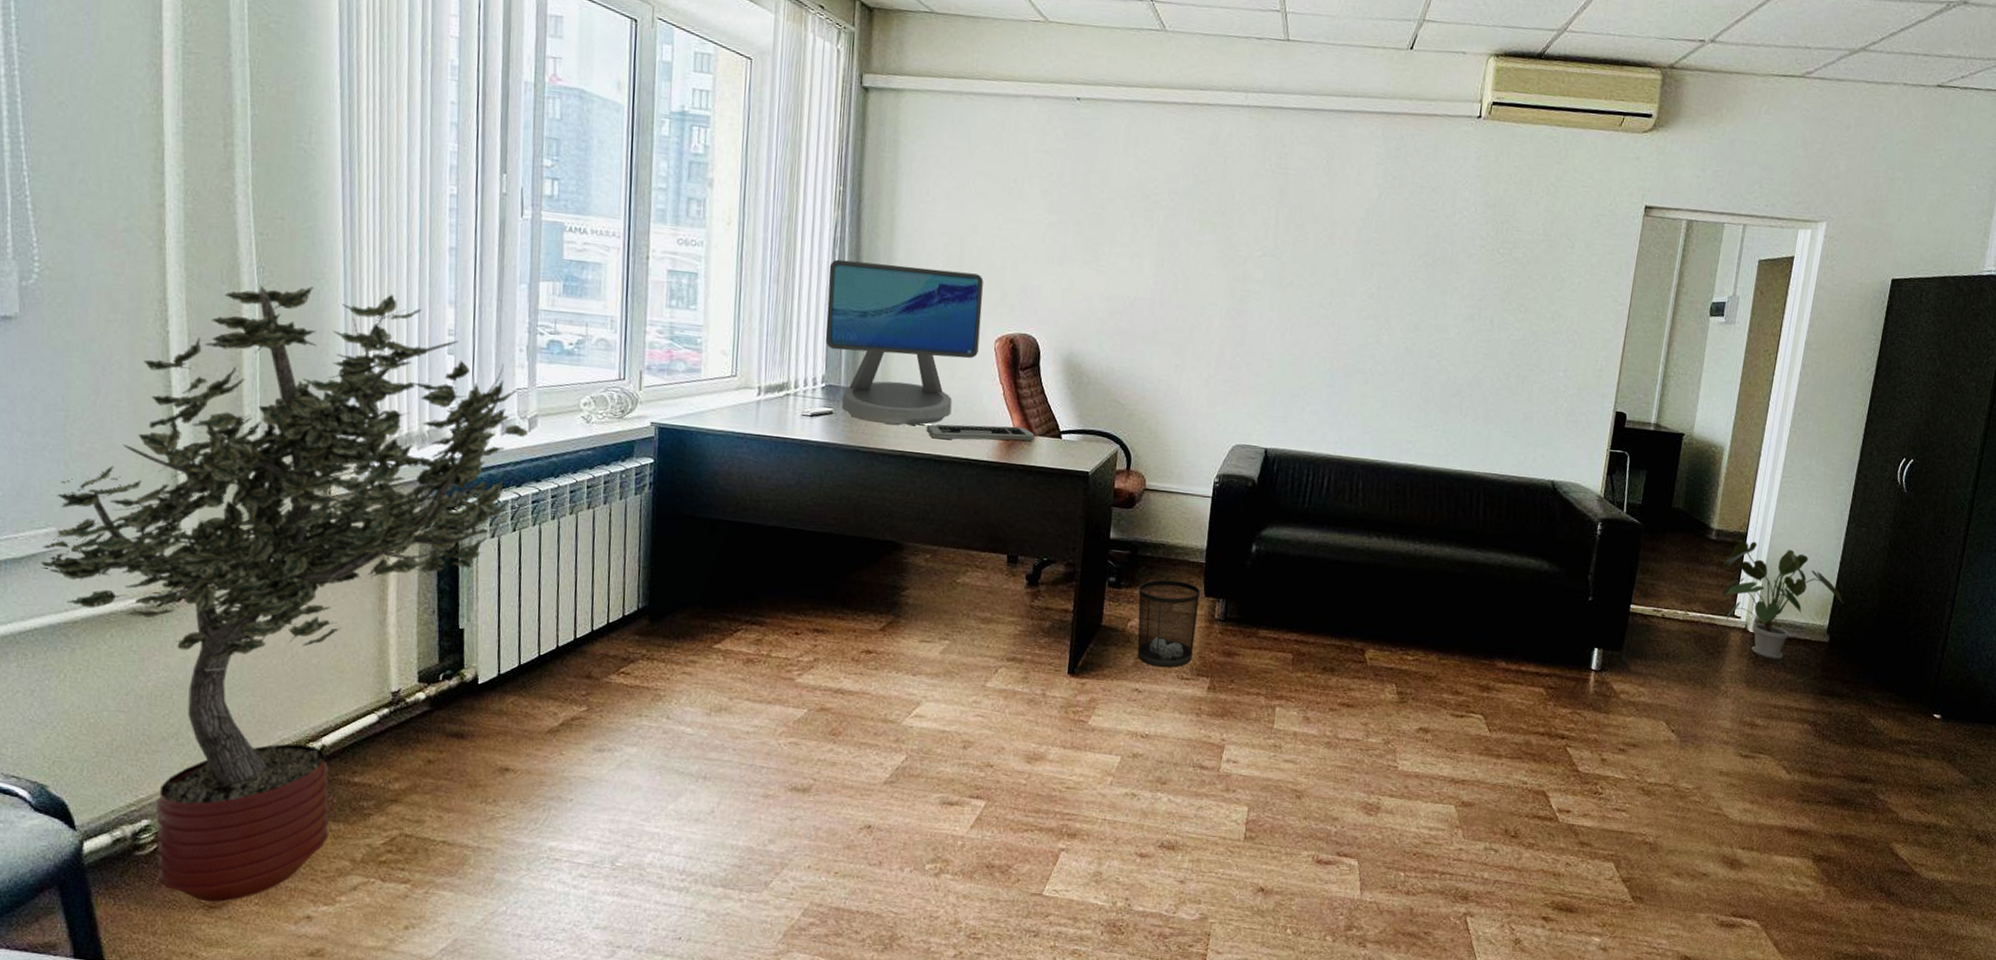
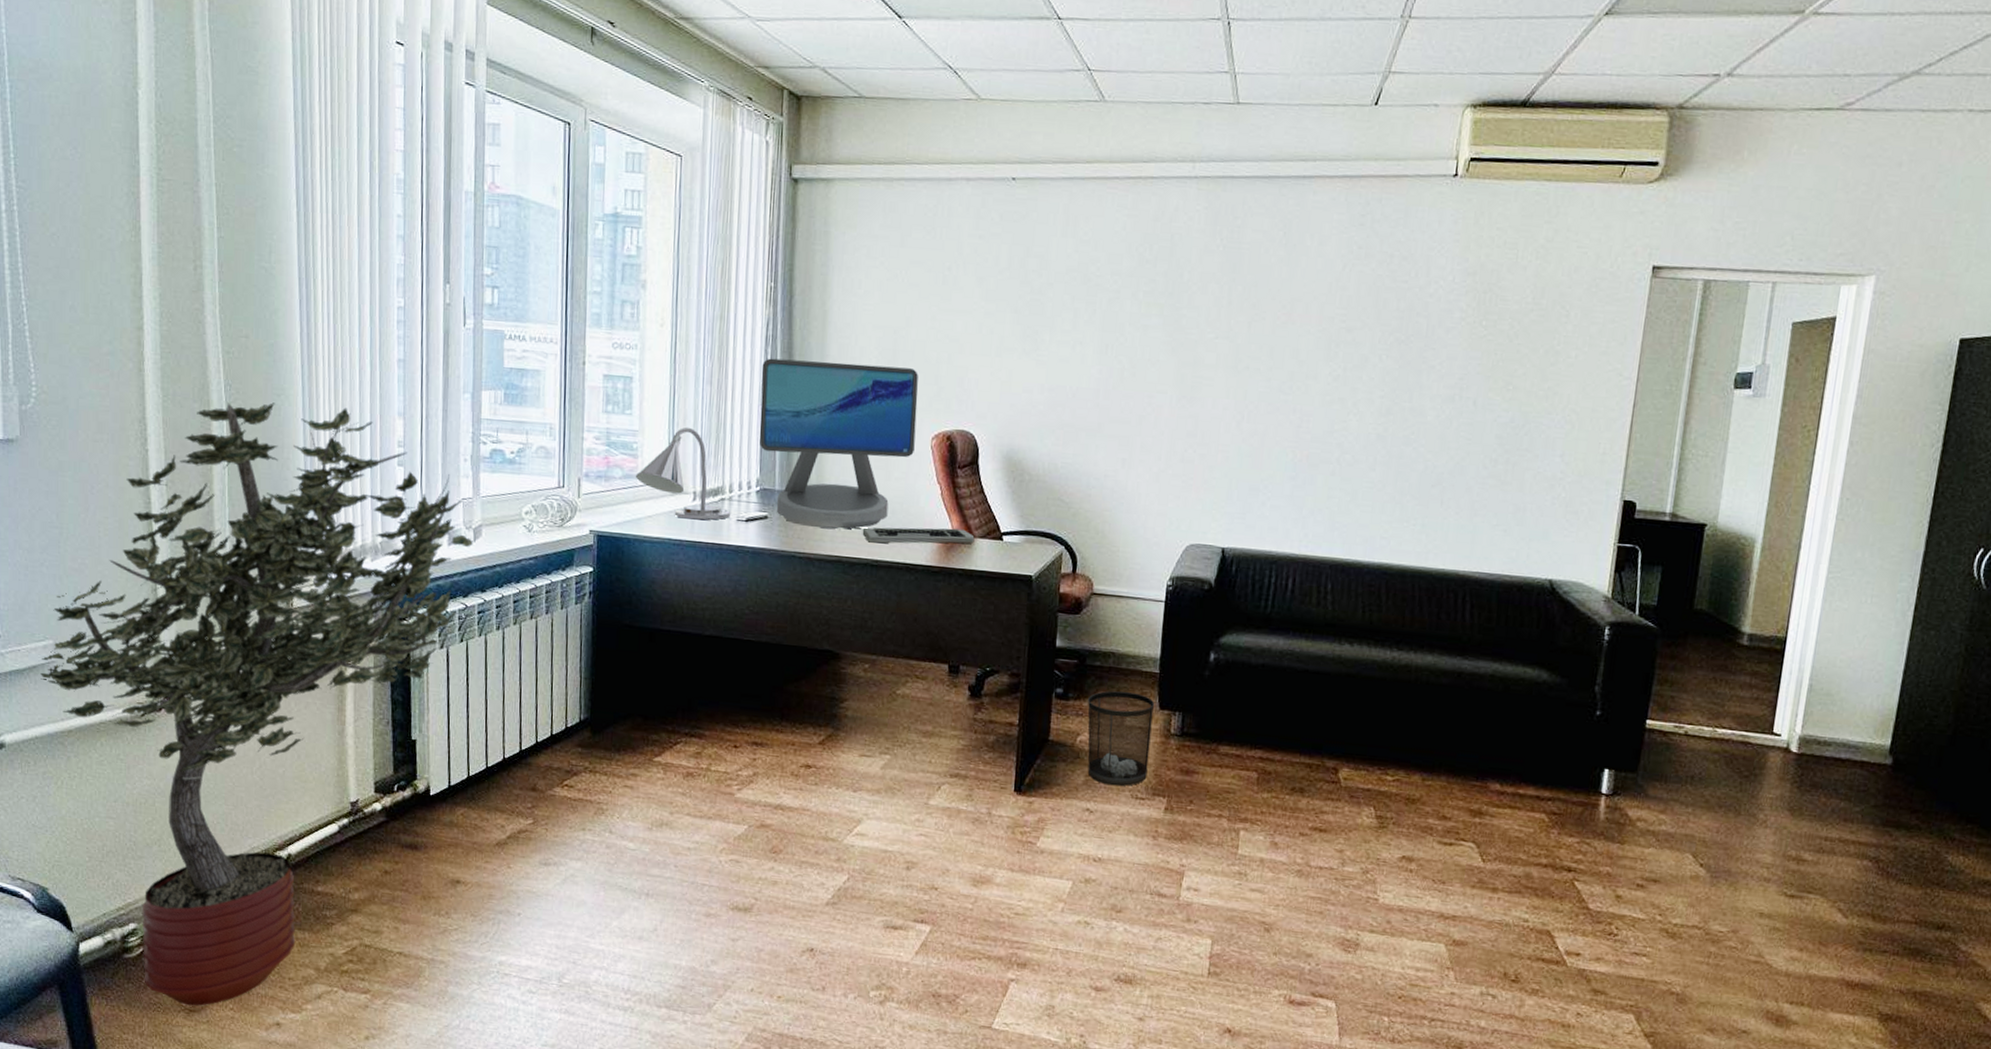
table lamp: none [698,323,795,415] -> present [635,427,730,520]
house plant: present [1722,541,1845,660] -> none [1757,647,1911,784]

